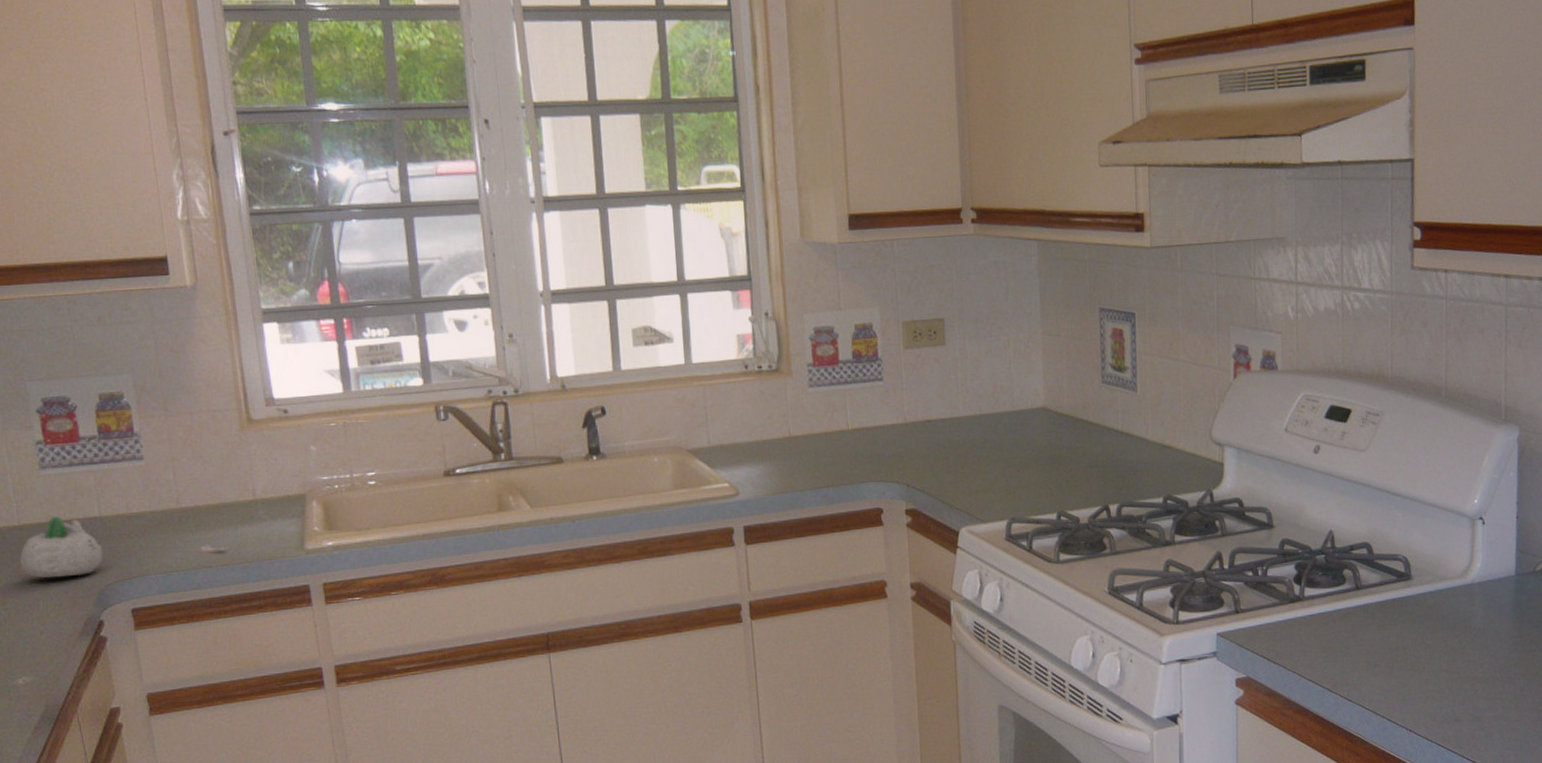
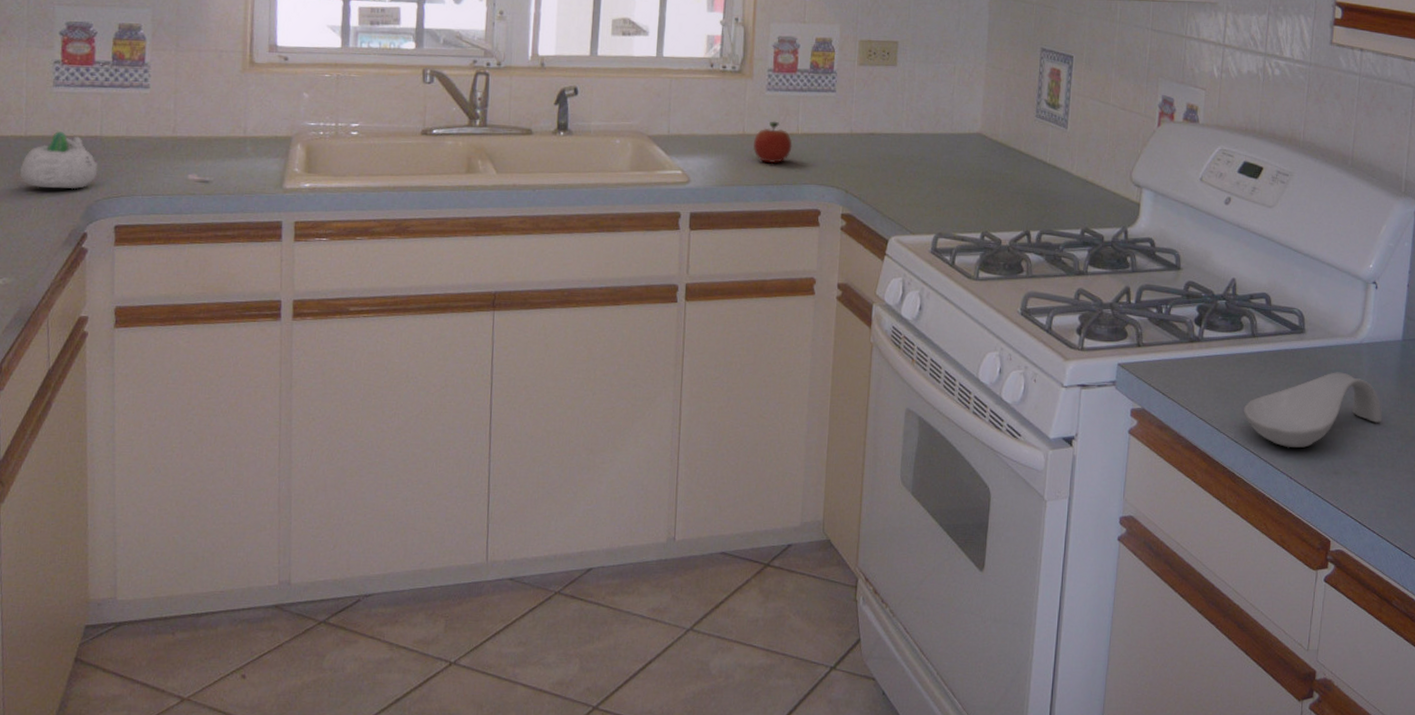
fruit: none [801,418,844,465] -> present [753,121,793,164]
spoon rest: none [1354,615,1502,701] -> present [1244,372,1383,448]

